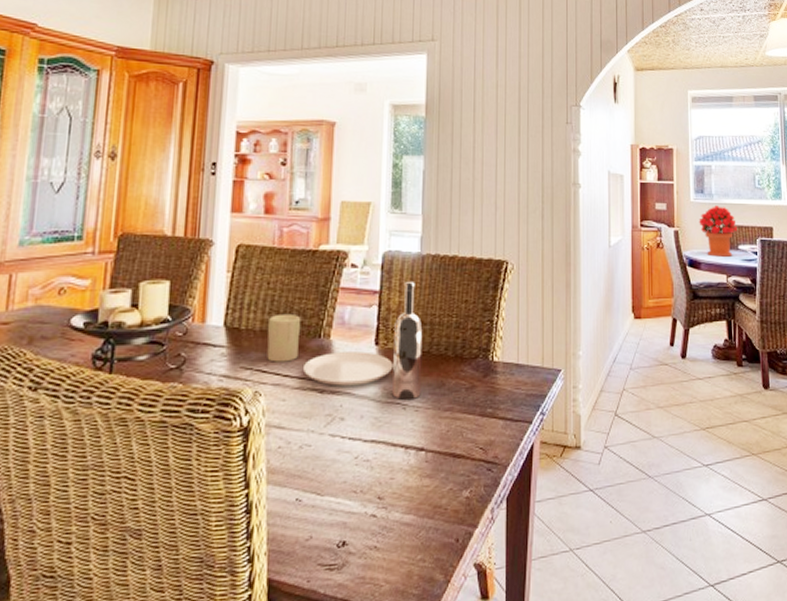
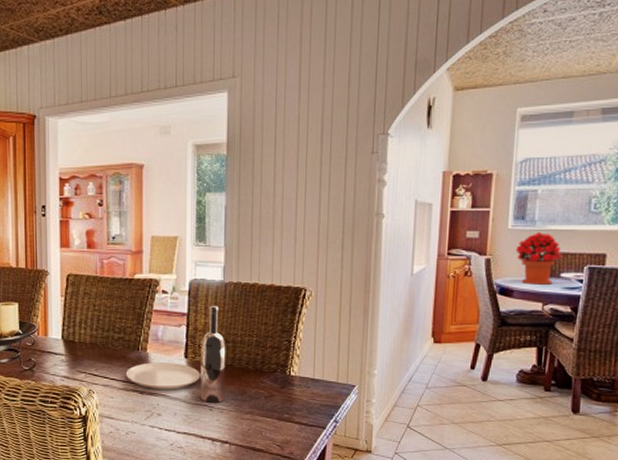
candle: present [267,313,301,362] -> none [95,330,122,369]

